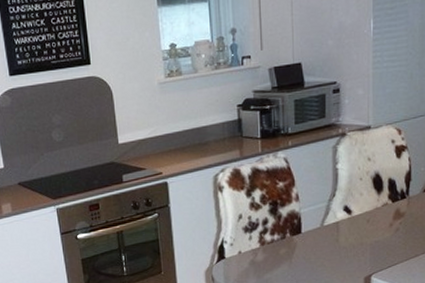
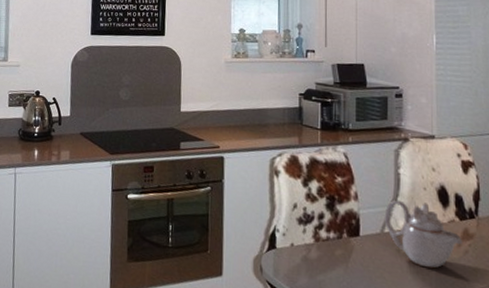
teapot: none [323,192,394,250] -> present [384,200,462,269]

